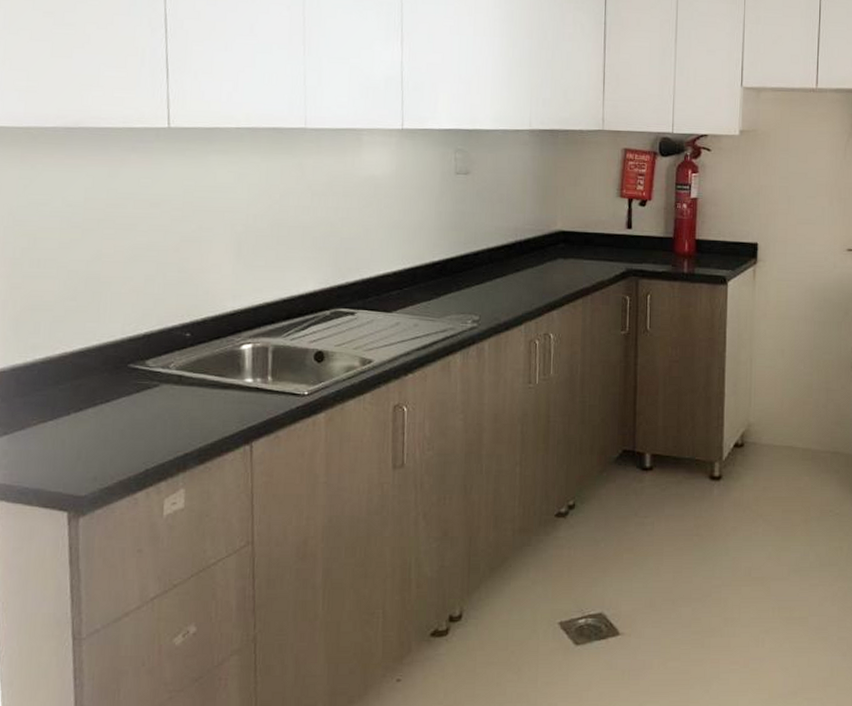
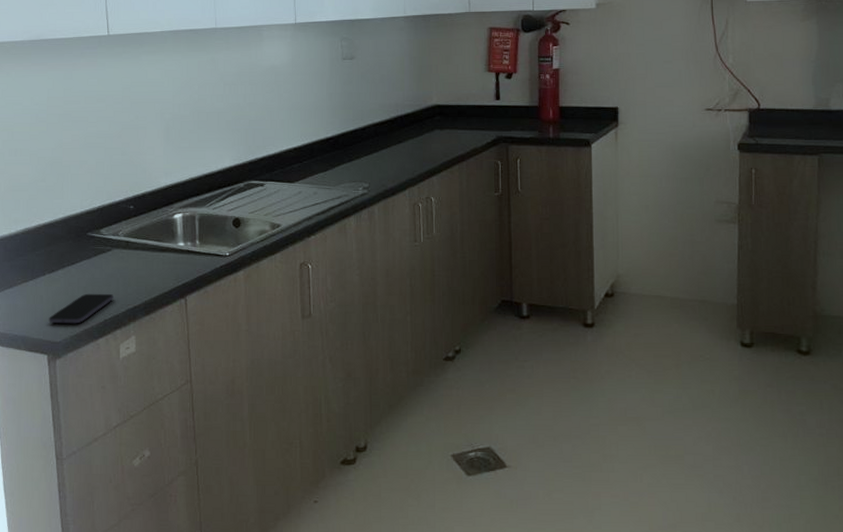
smartphone: none [71,437,160,474] -> present [48,293,114,324]

